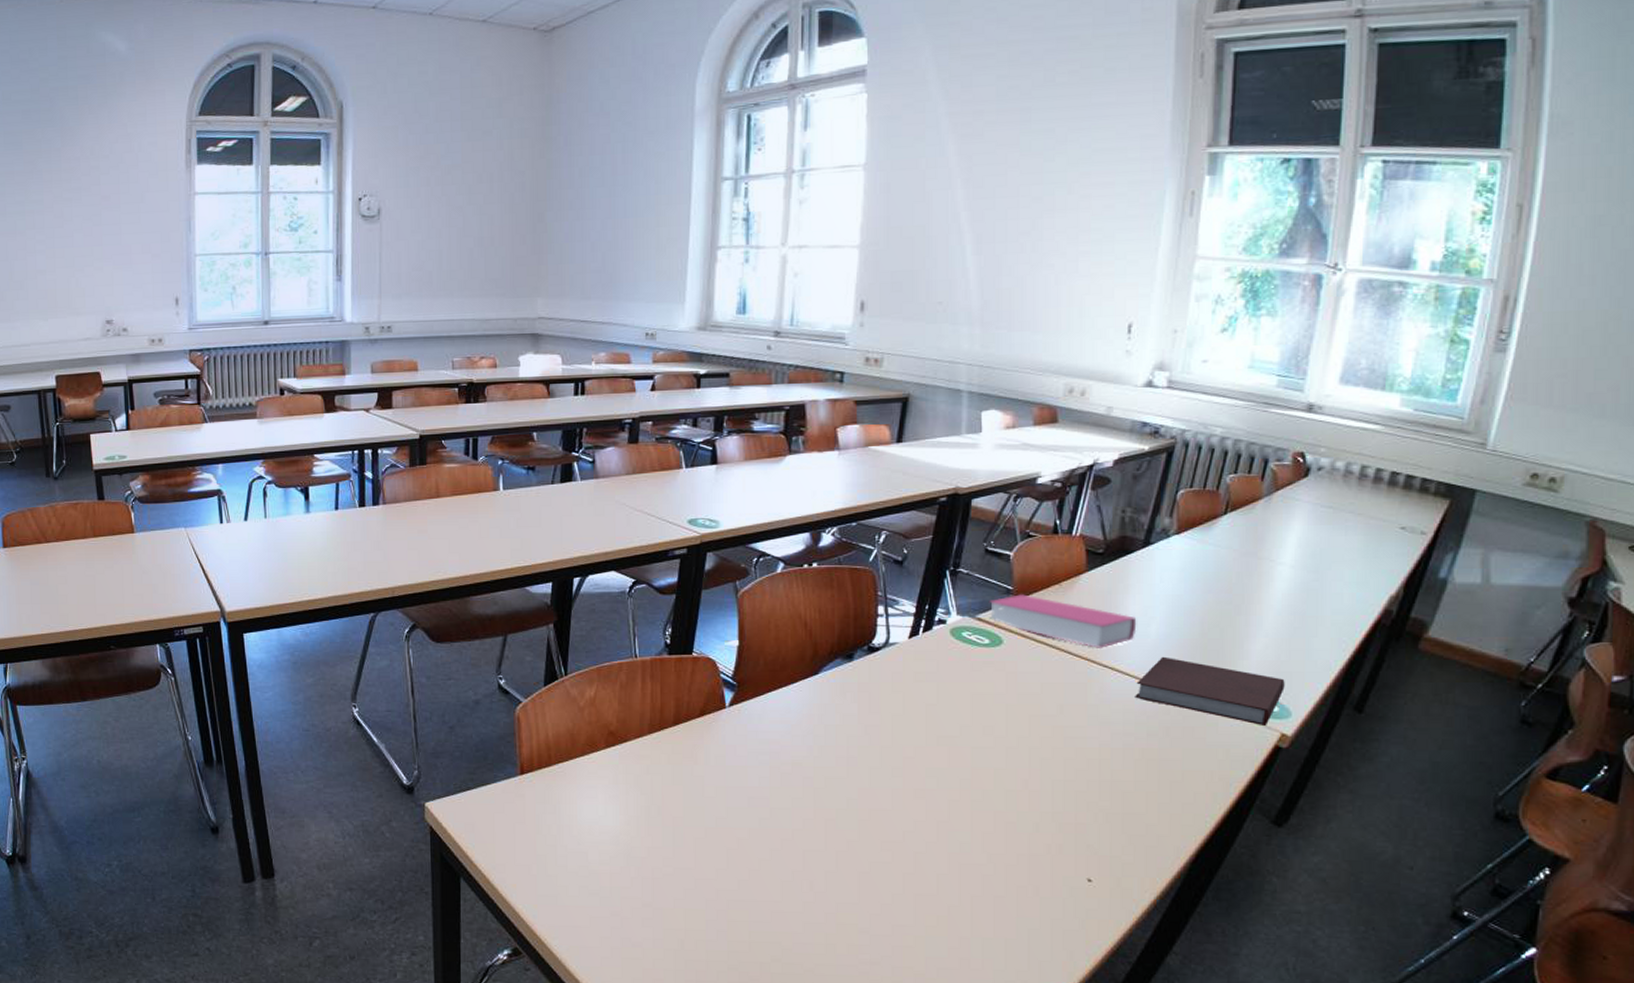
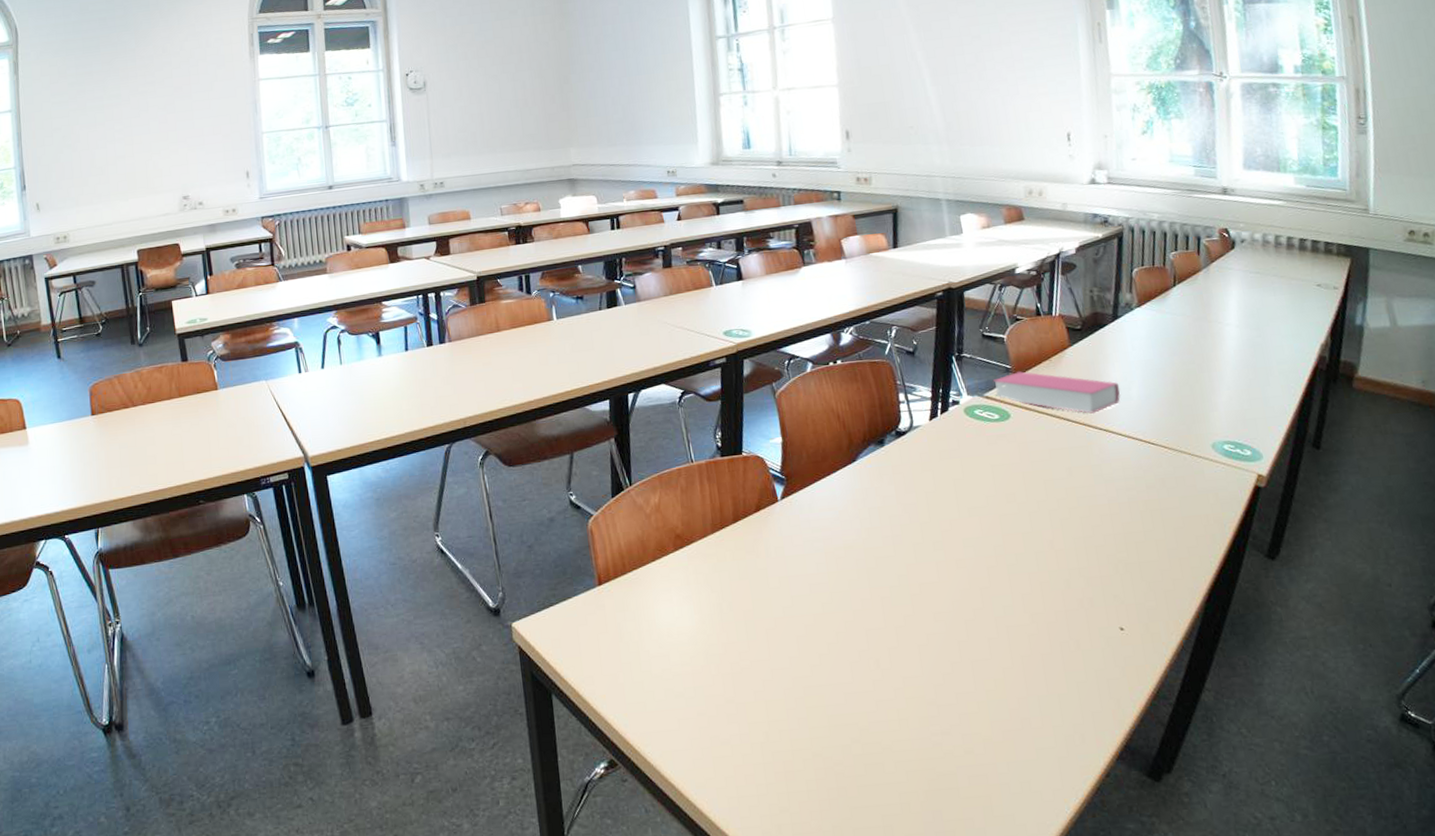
notebook: present [1135,656,1285,725] -> none [1129,415,1253,469]

